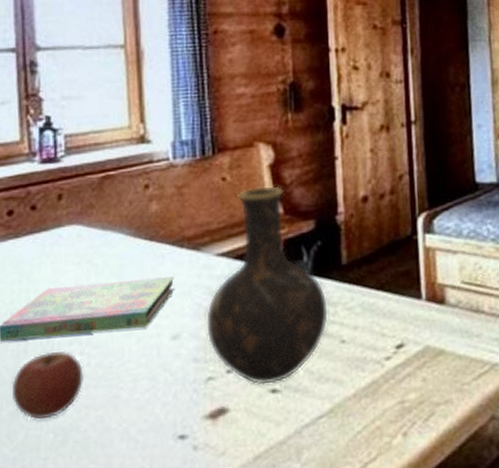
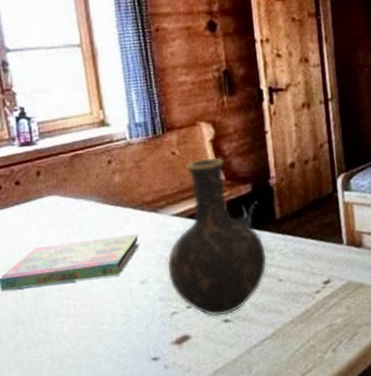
apple: present [11,350,83,420] -> none [14,295,72,350]

